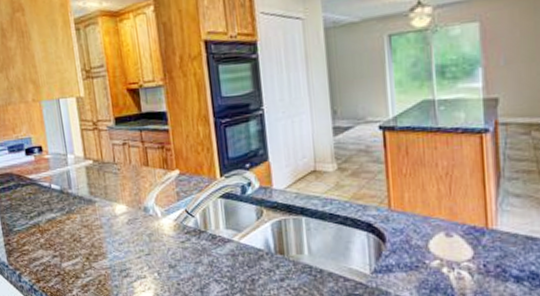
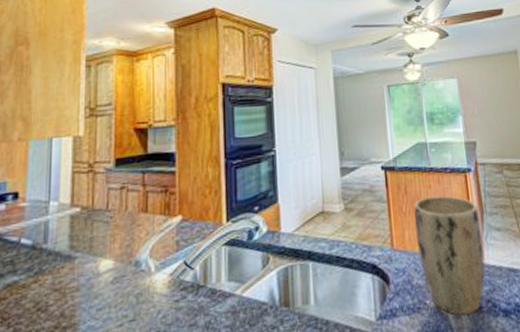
plant pot: none [416,157,497,278] -> present [414,195,485,316]

